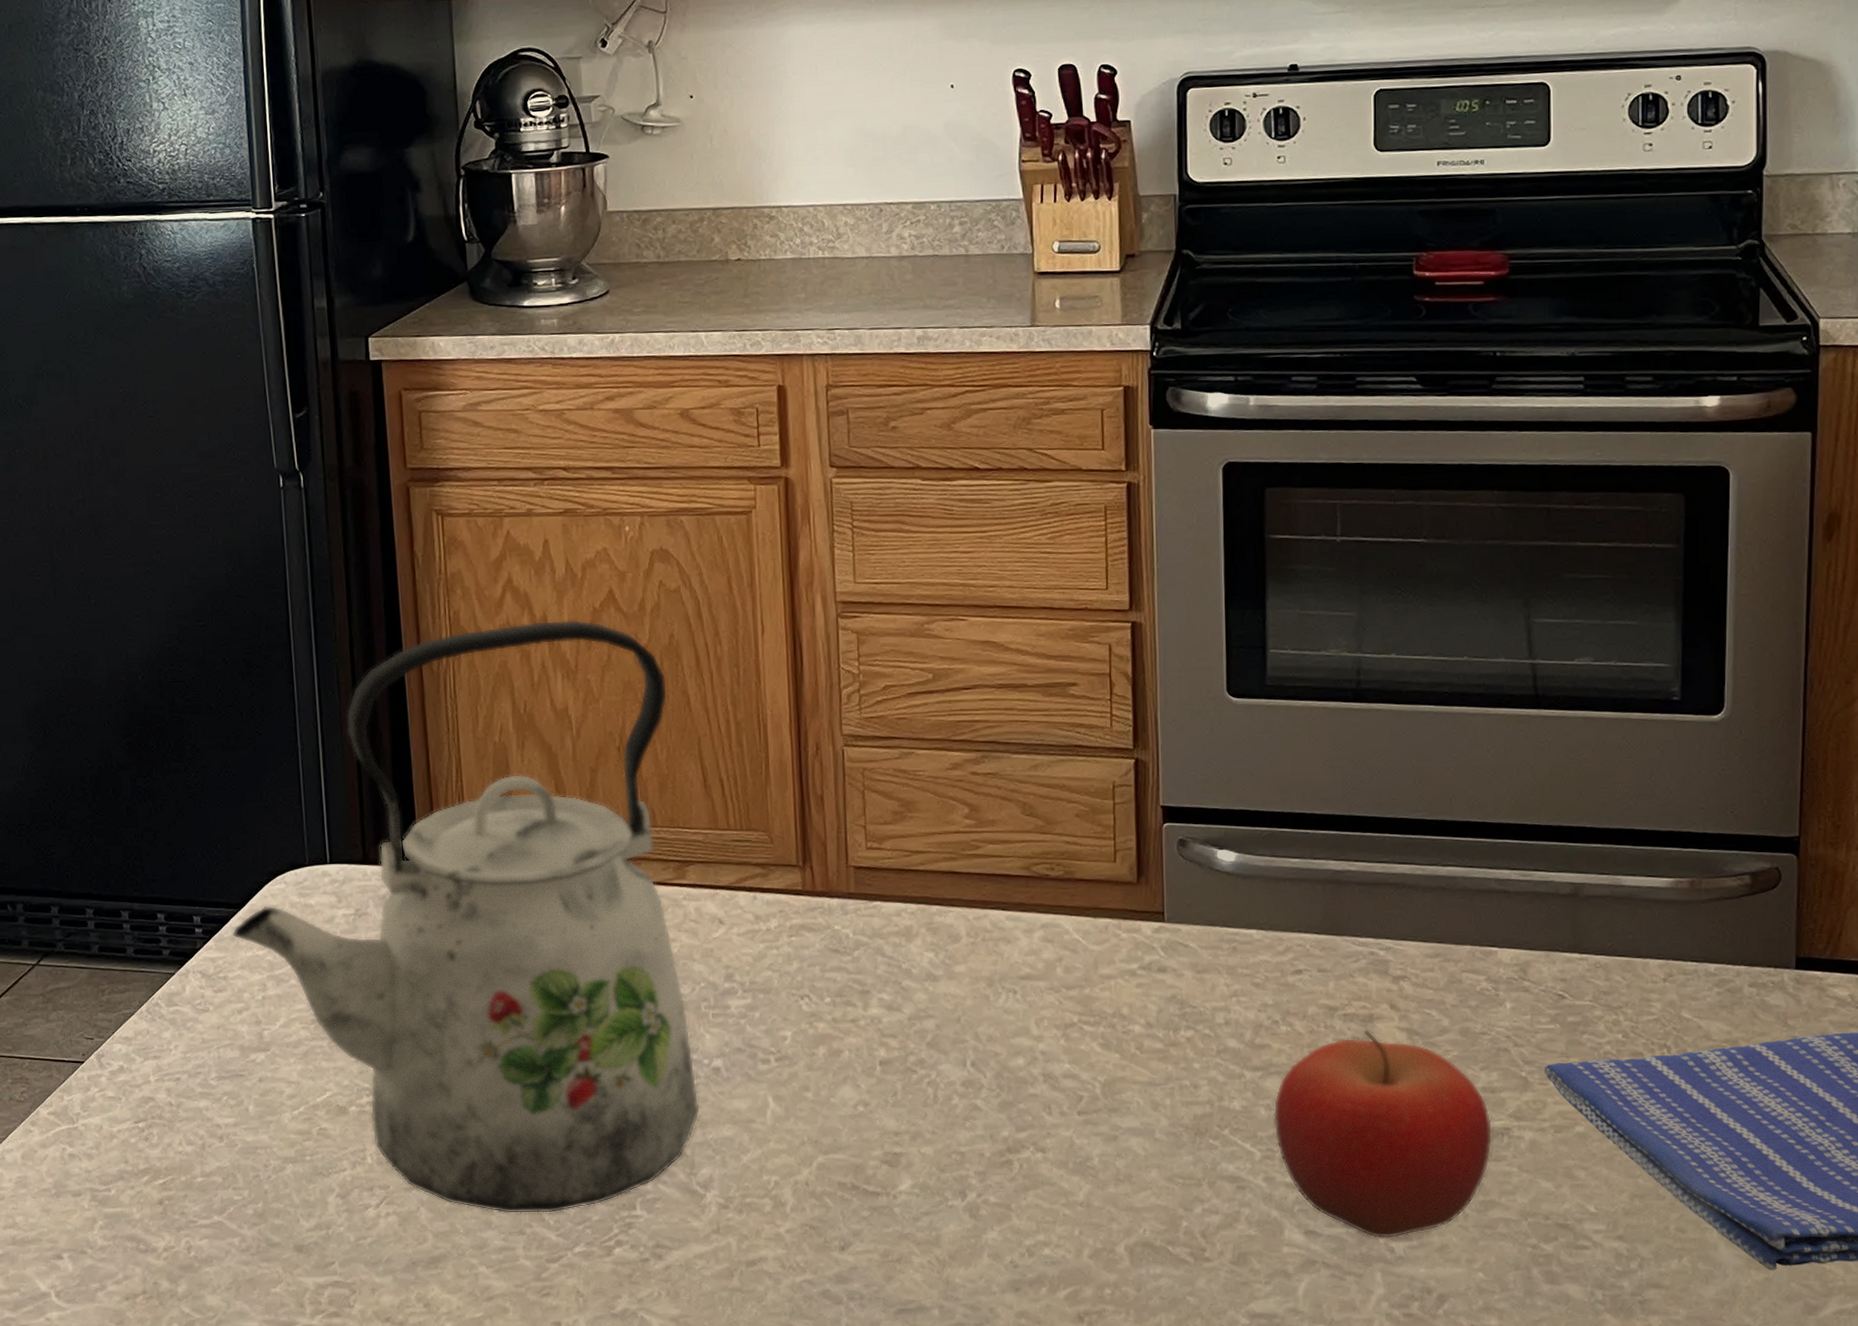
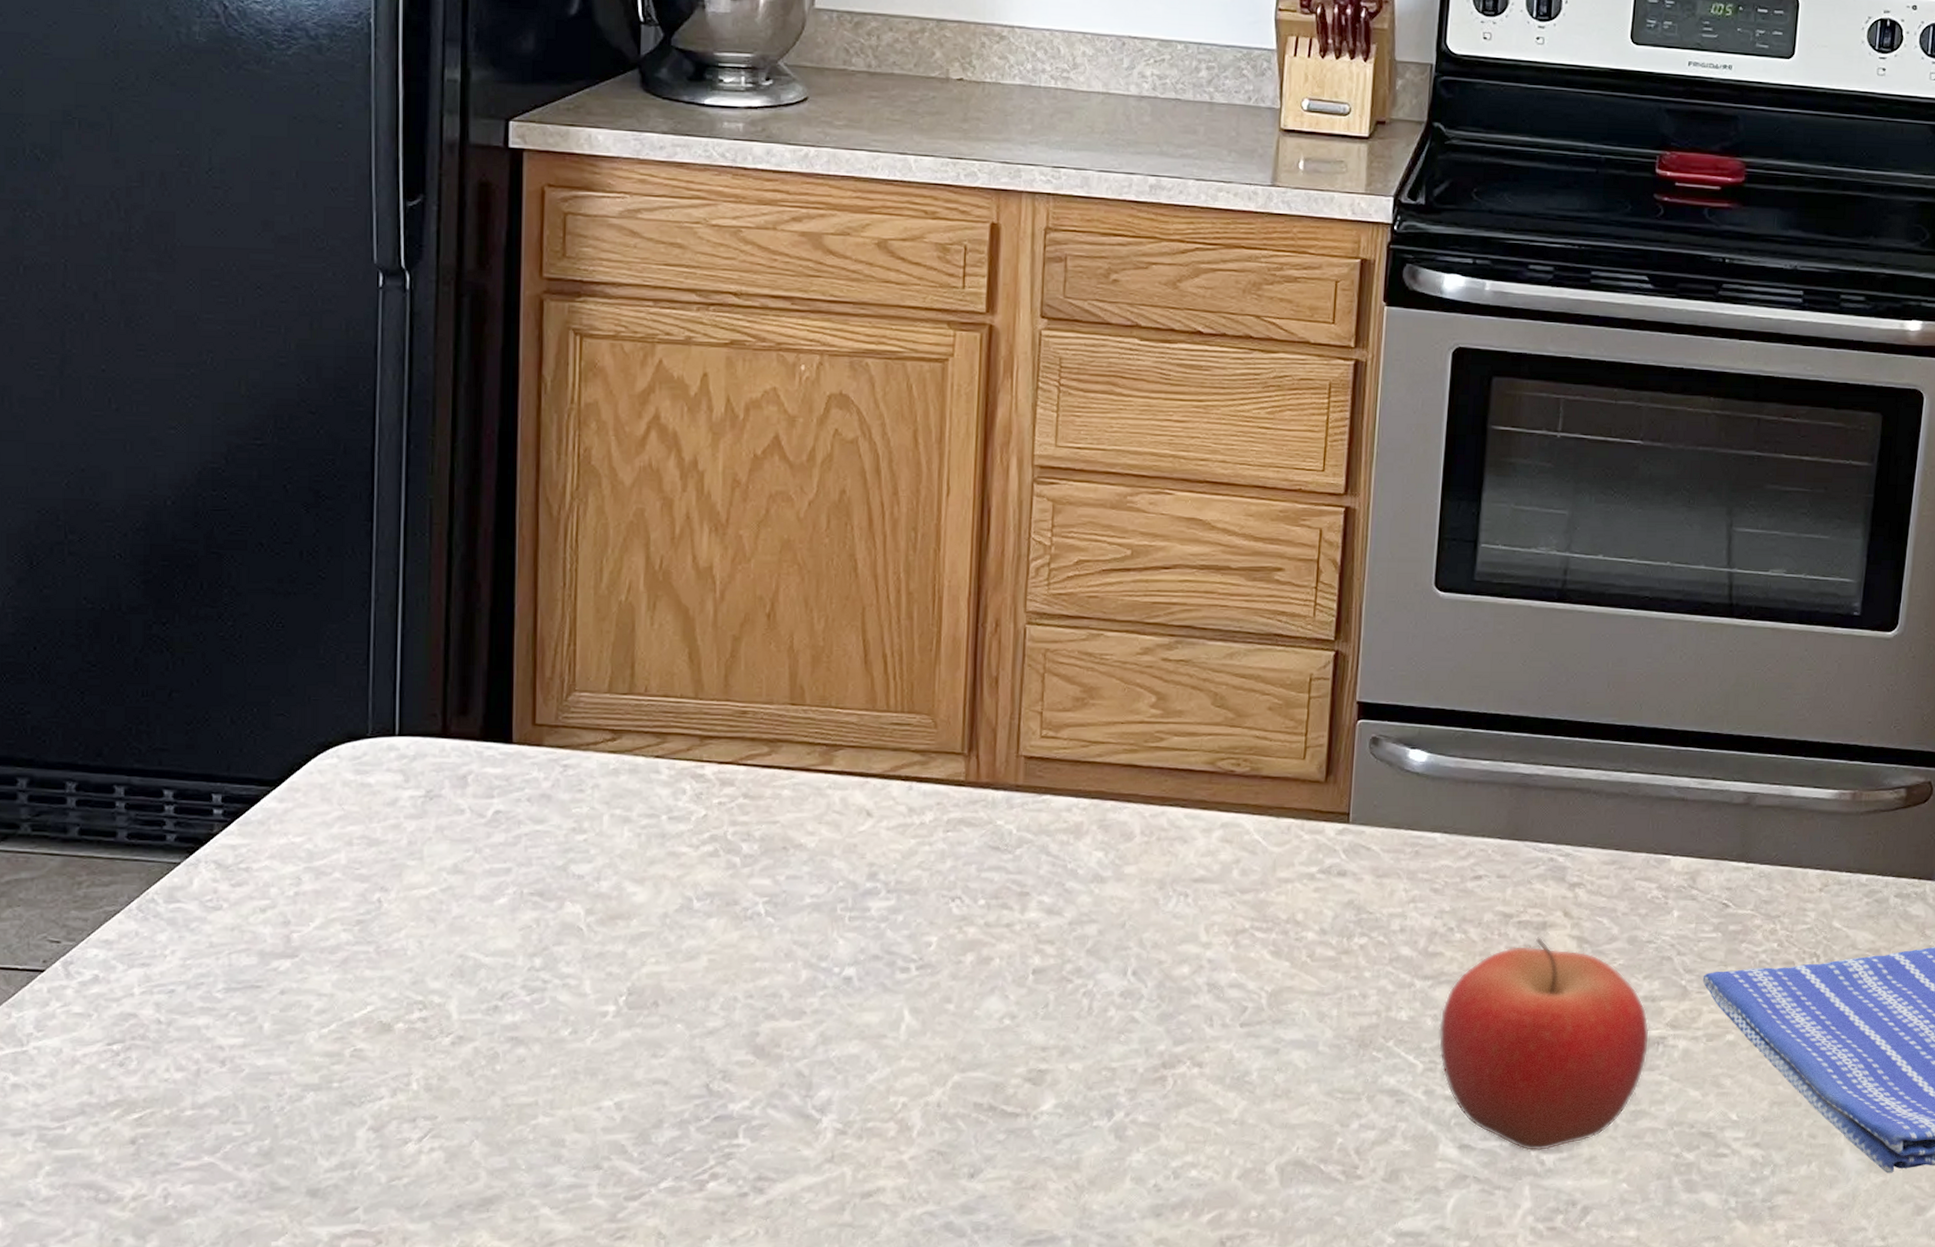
kettle: present [232,619,700,1213] -> none [262,465,833,1145]

